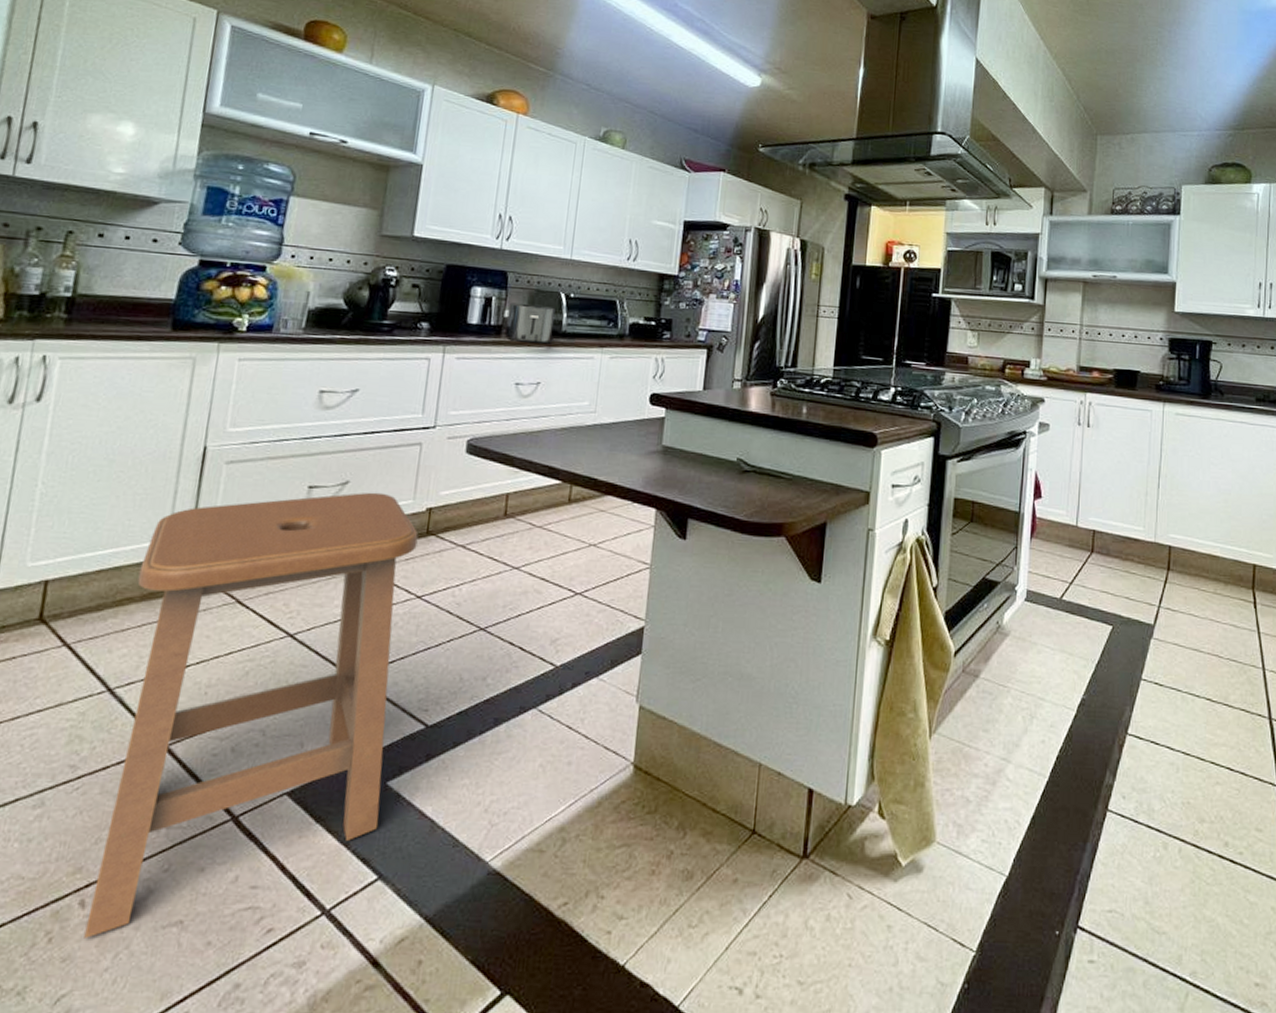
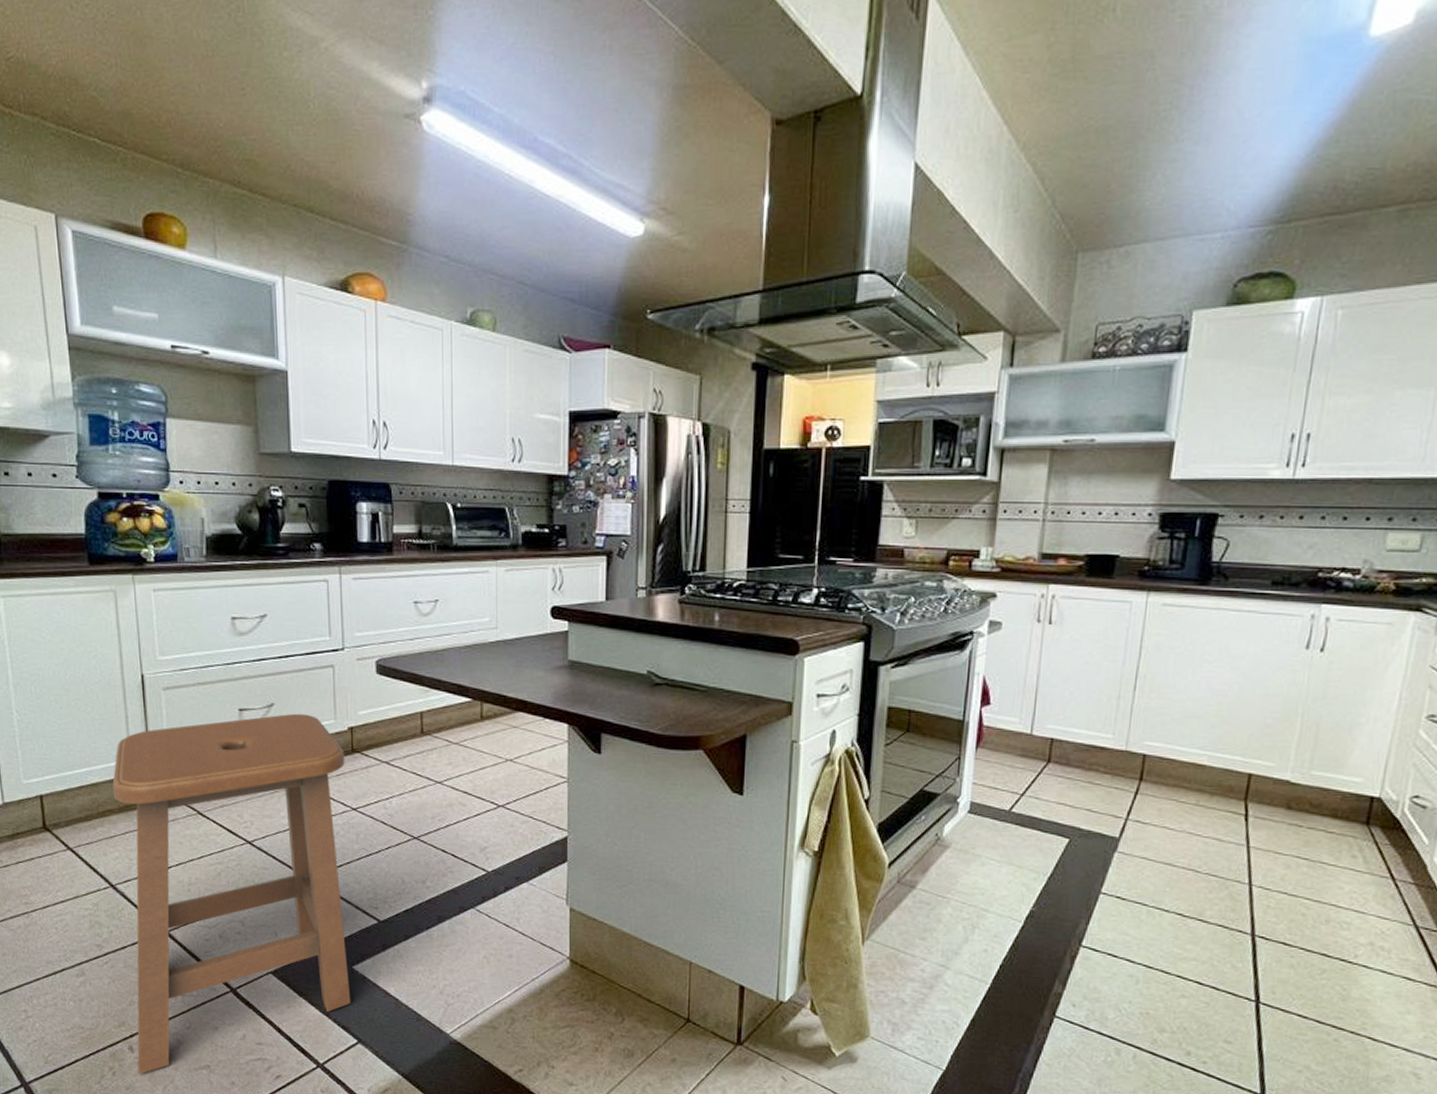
toaster: present [504,302,556,344] -> none [396,517,444,559]

